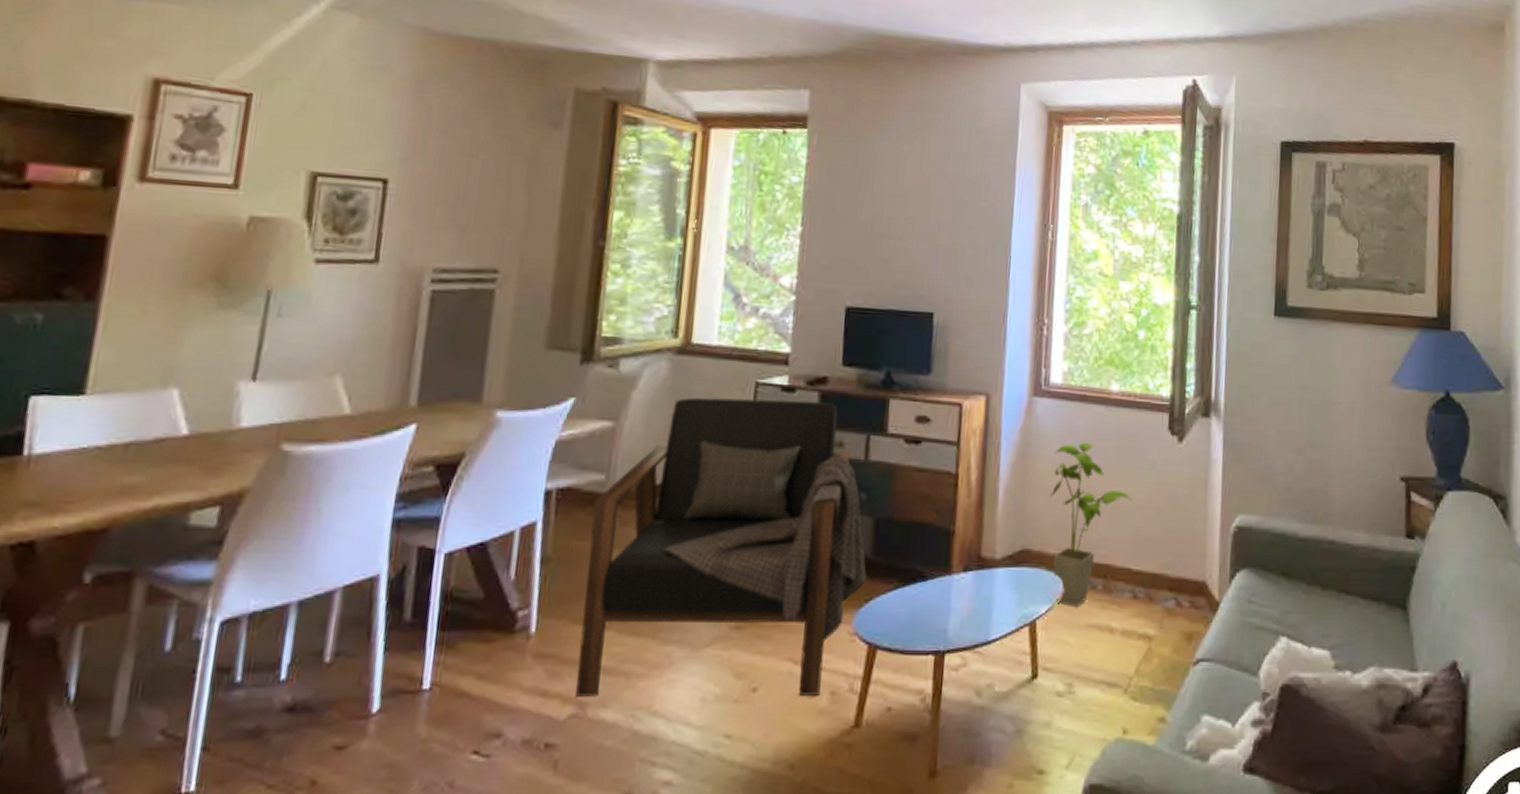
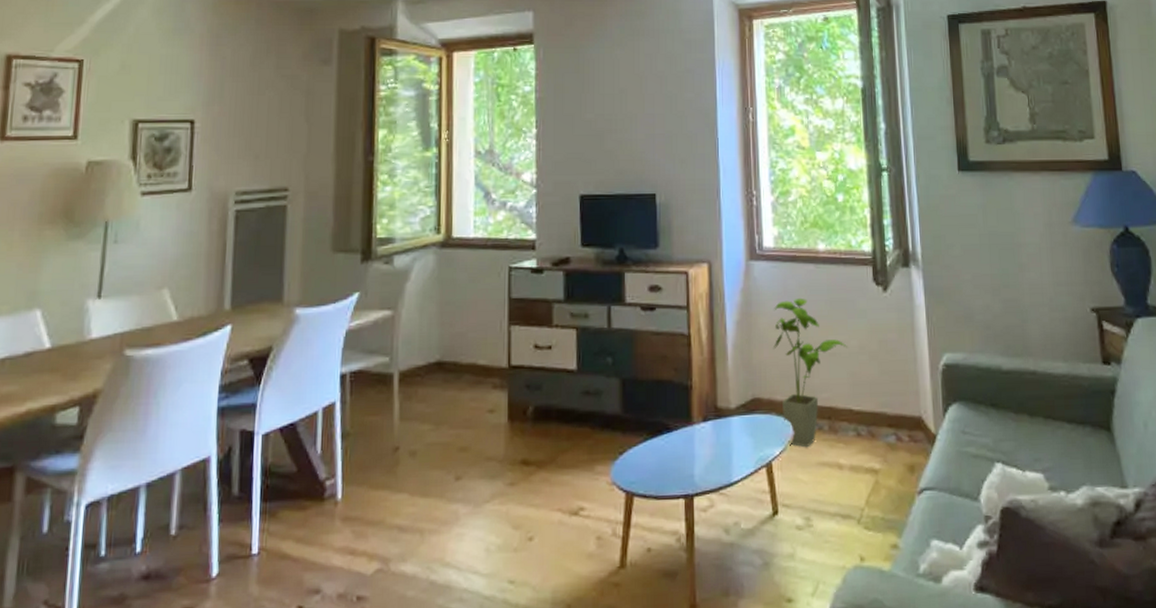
armchair: present [576,396,867,697] -> none [378,279,618,554]

